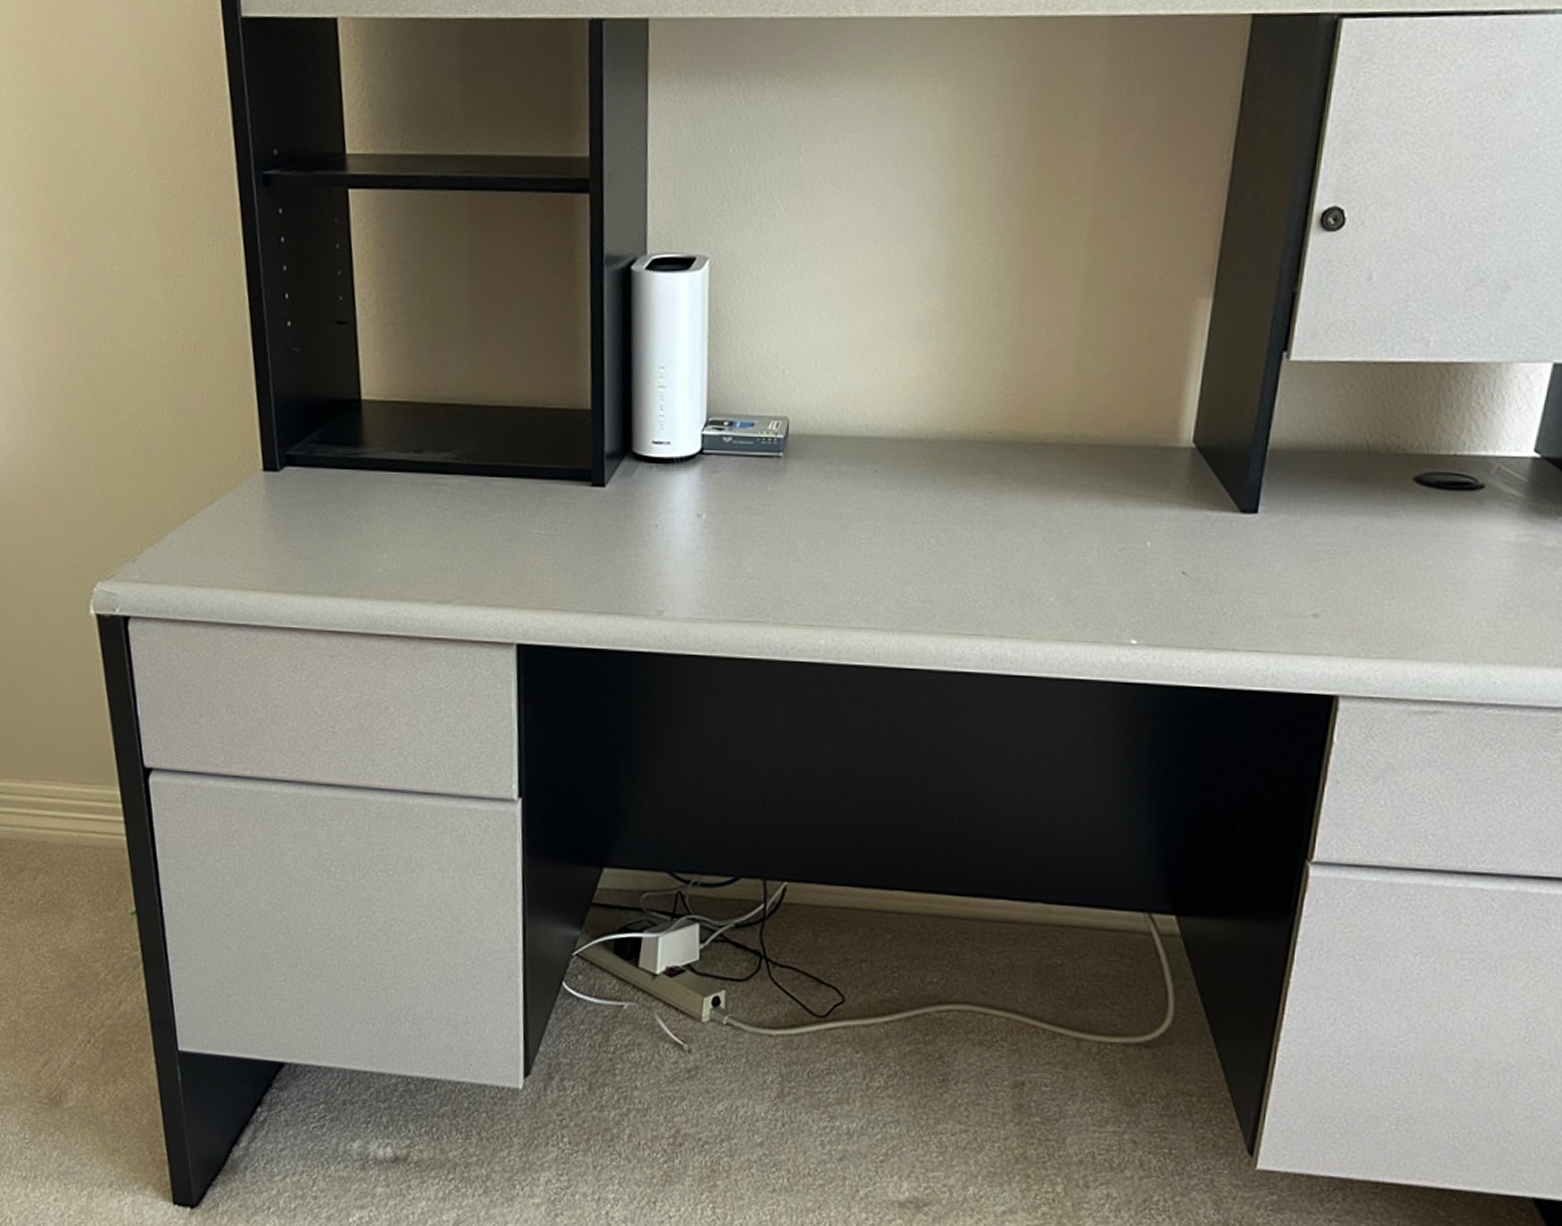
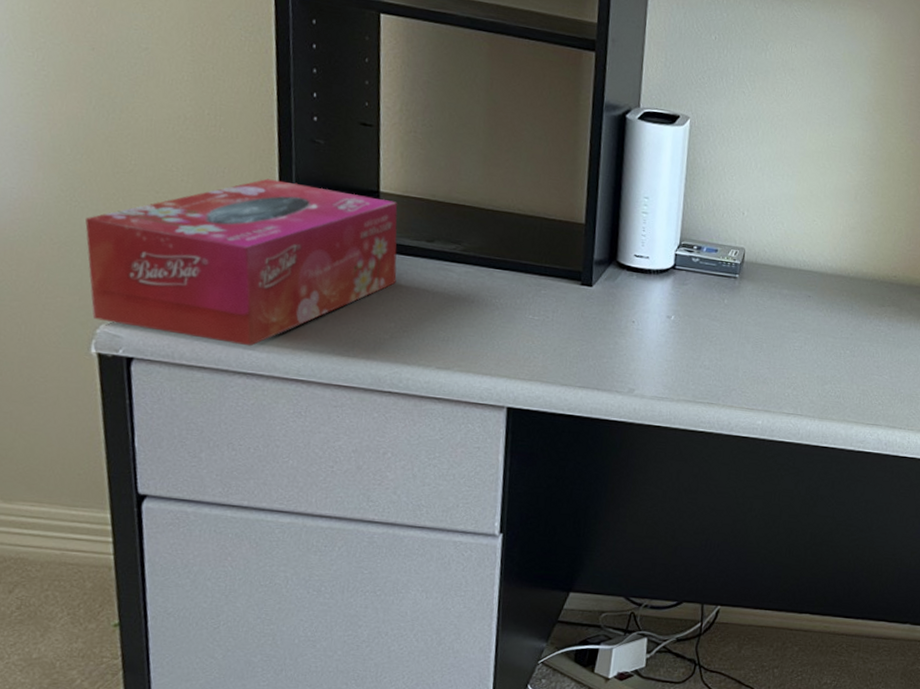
tissue box: none [76,400,386,594] -> present [85,178,398,347]

